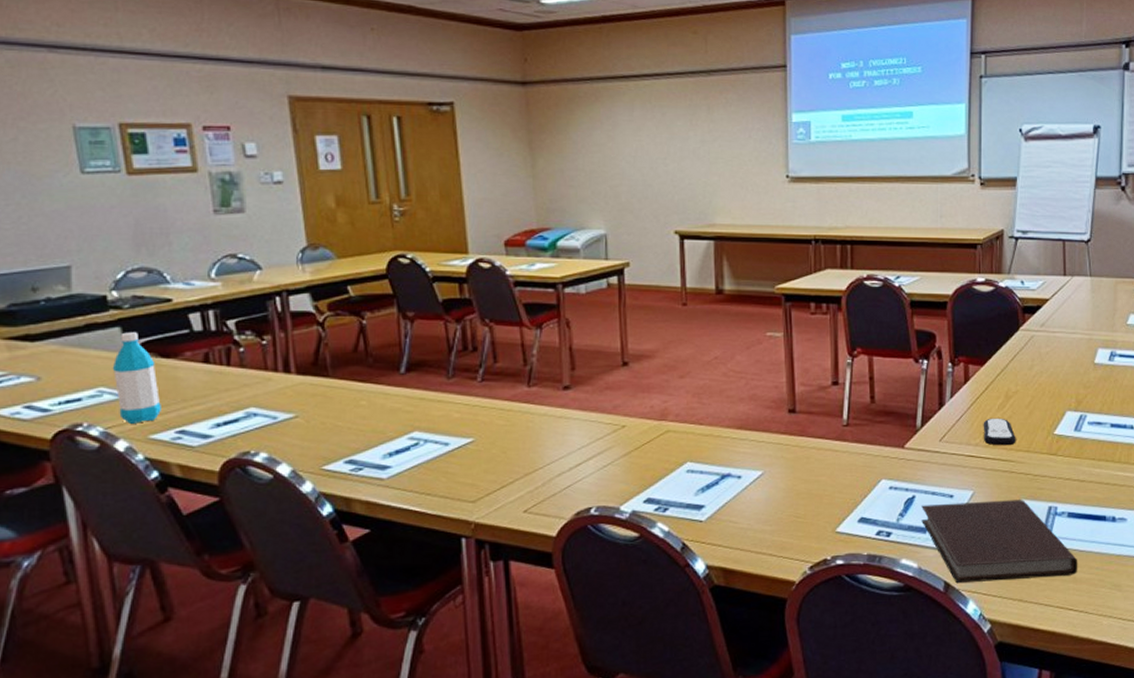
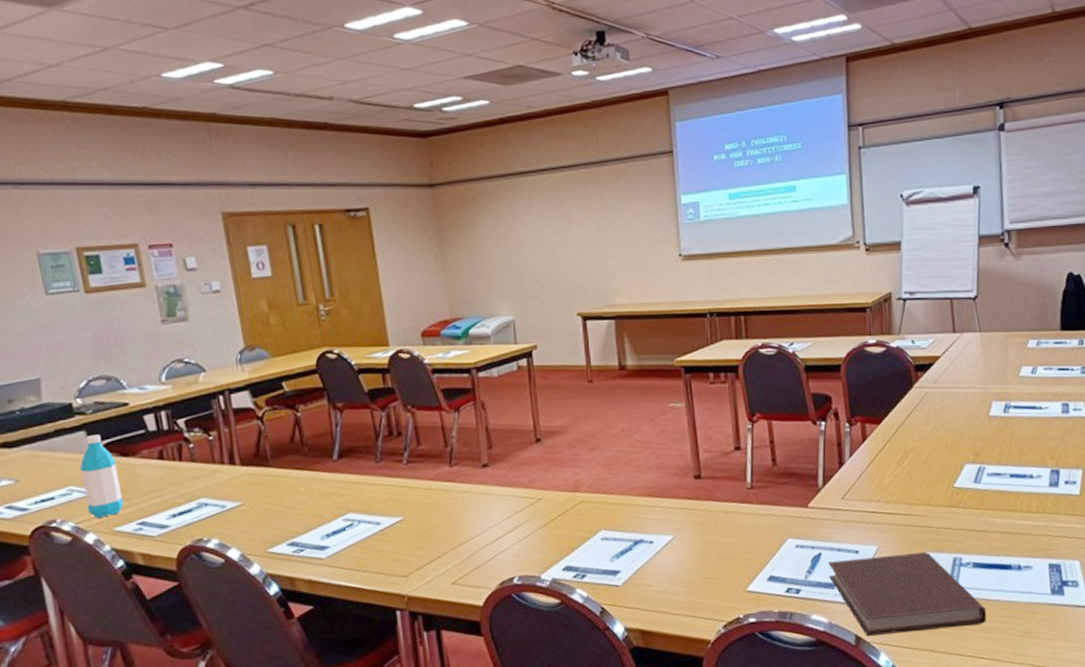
remote control: present [983,418,1016,446] -> none [883,473,917,501]

